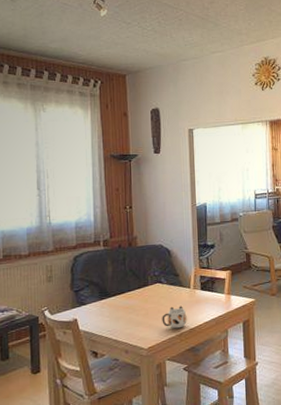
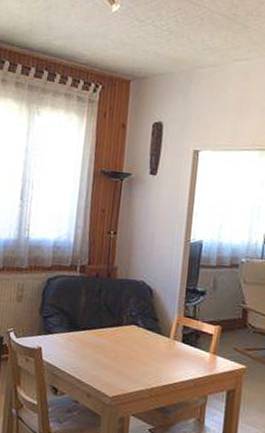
mug: present [162,306,187,329] -> none [132,355,161,383]

